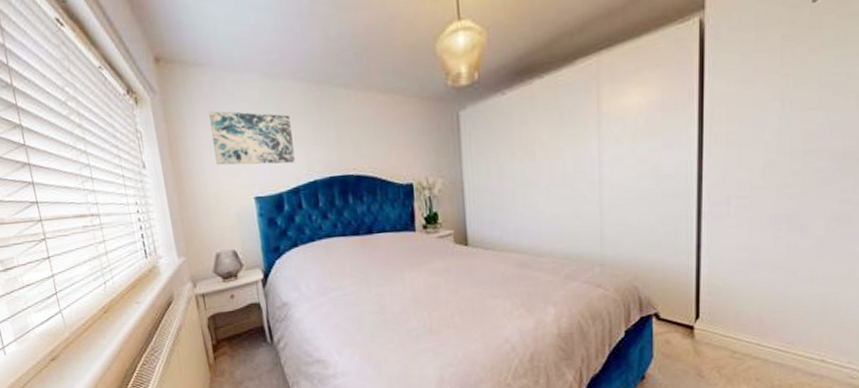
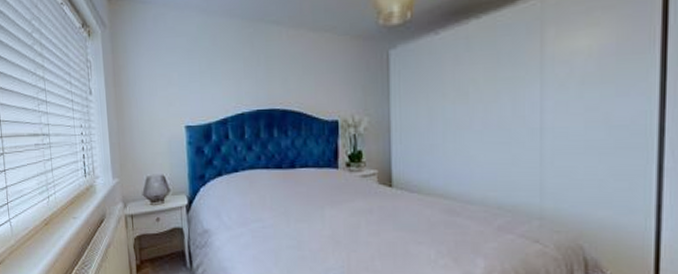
wall art: present [209,110,295,166] -> none [151,44,225,96]

